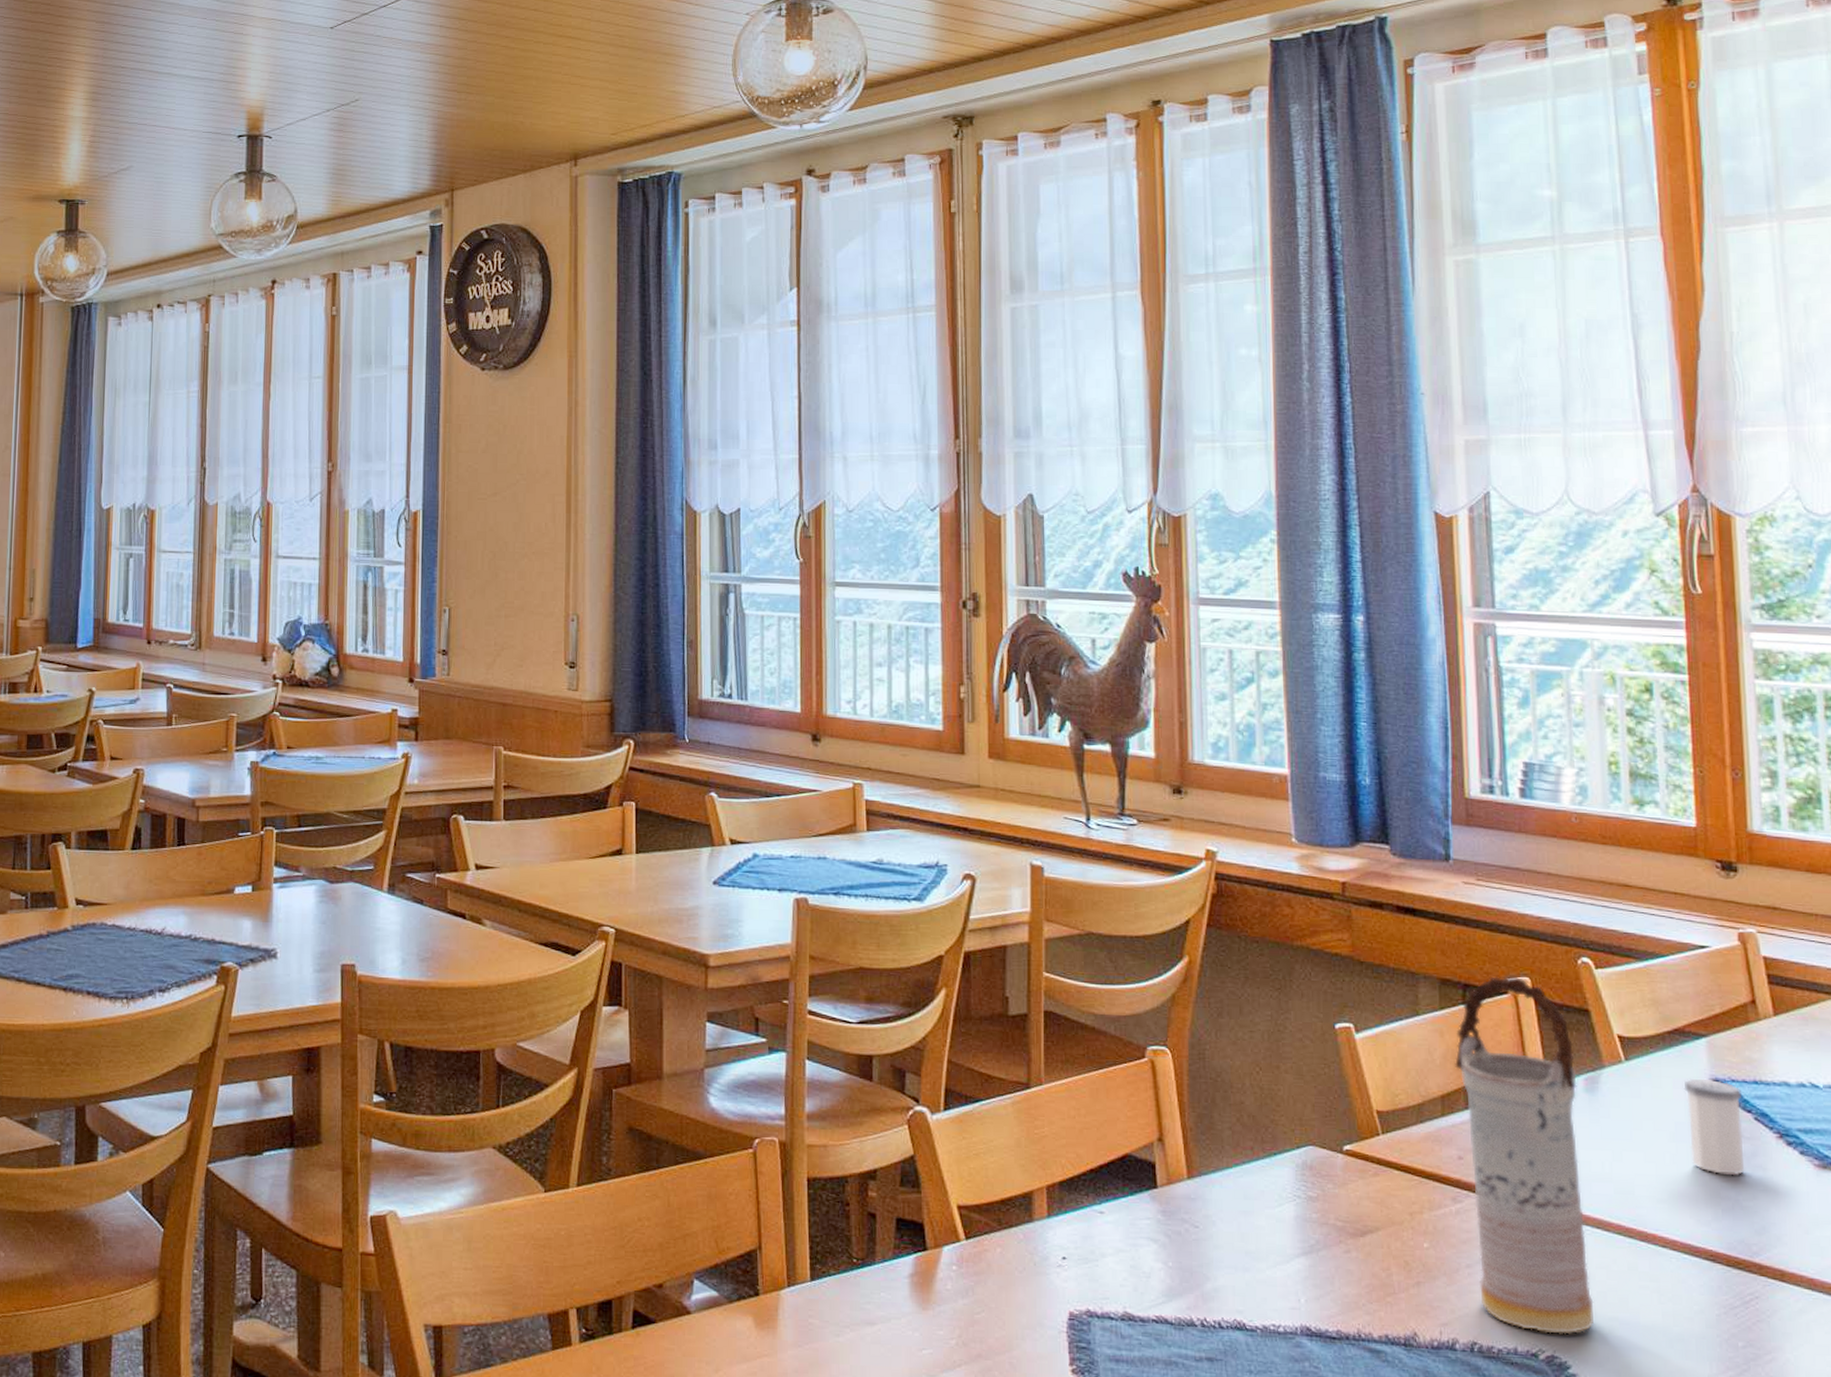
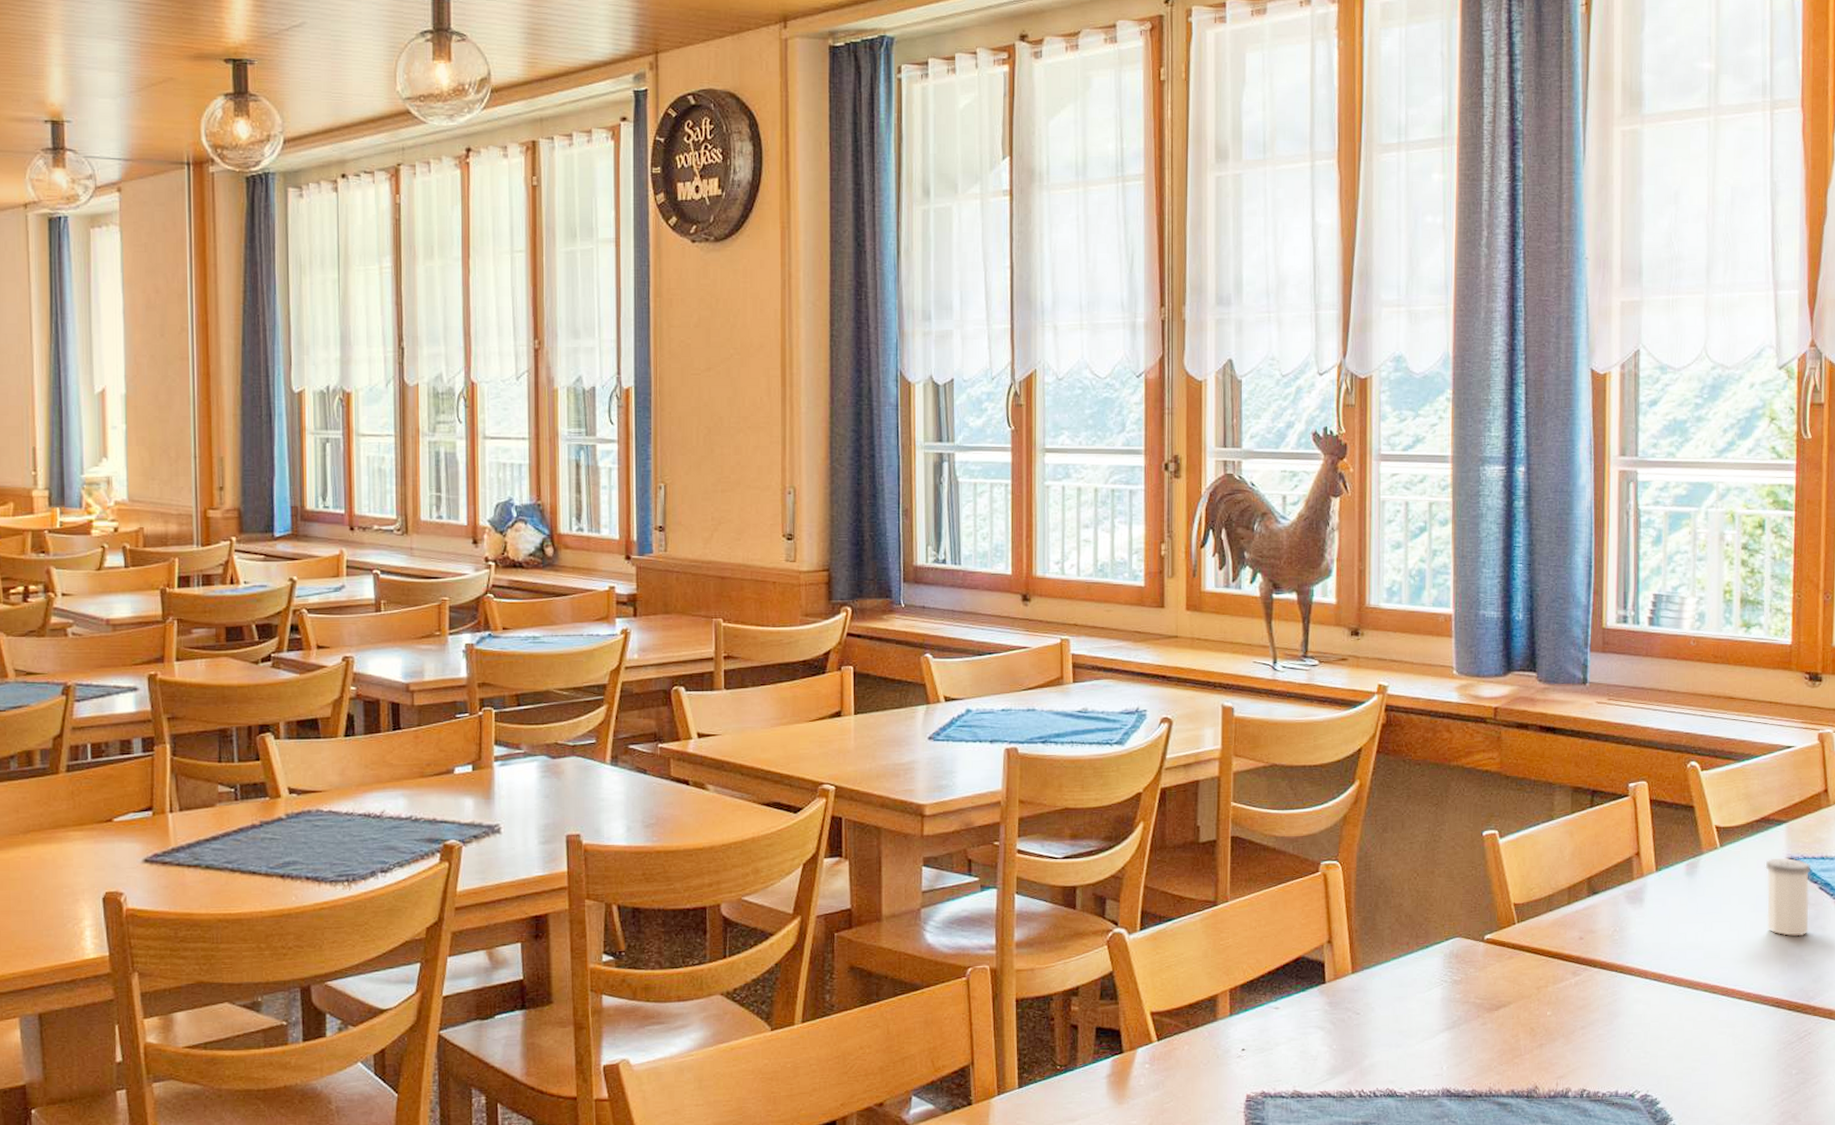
vase: present [1454,977,1594,1335] -> none [1580,782,1682,1077]

